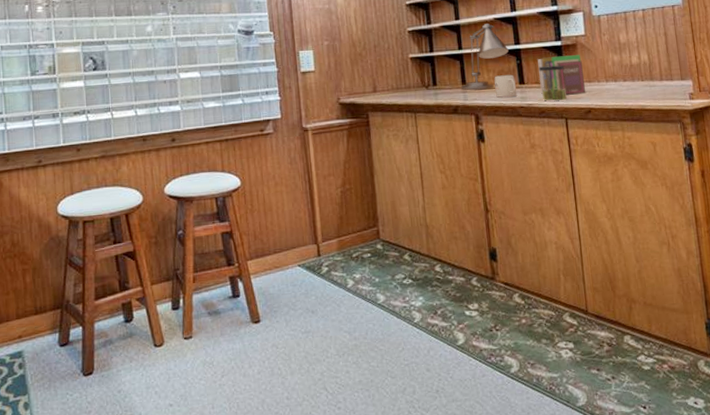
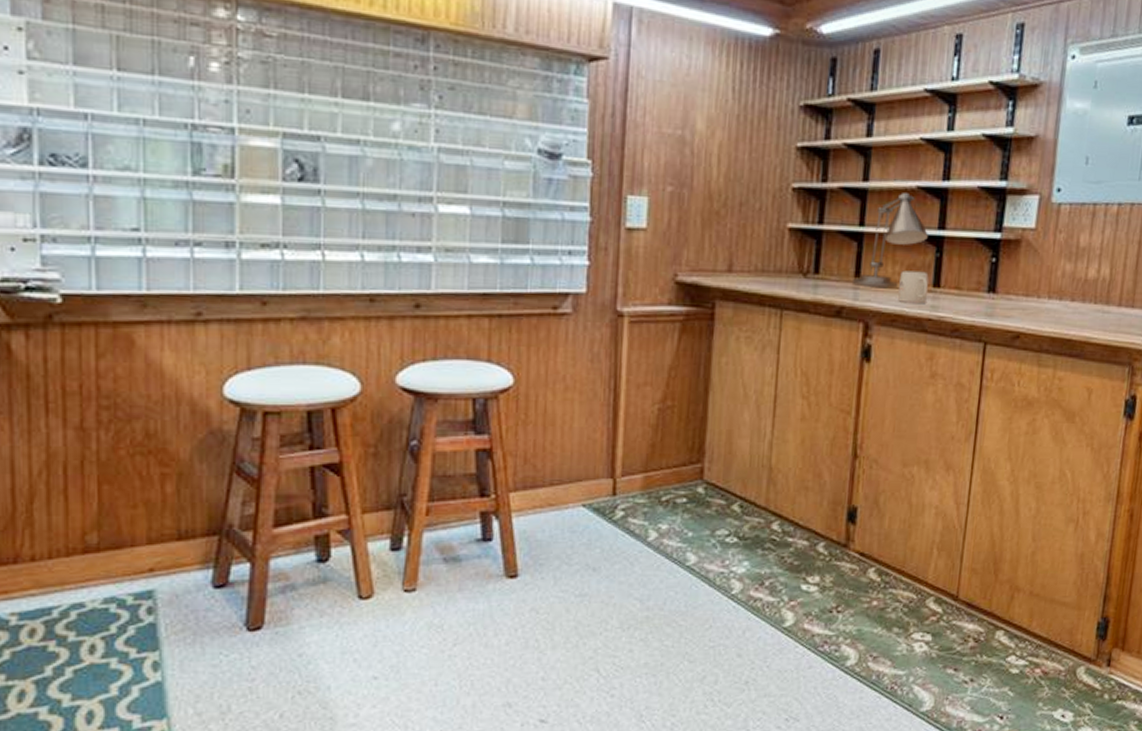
books: present [537,55,586,95] -> none [960,253,1023,312]
jar: present [538,65,567,101] -> none [960,265,998,317]

